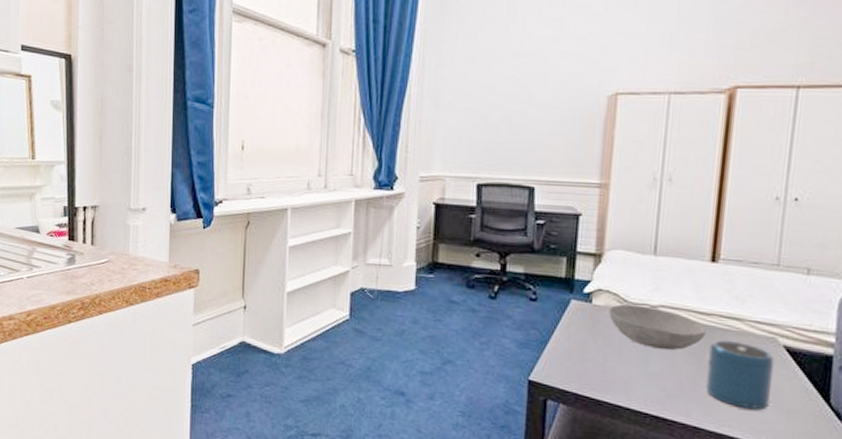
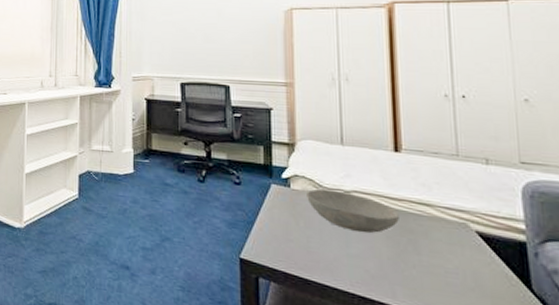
speaker: present [705,340,775,411] -> none [405,224,473,295]

